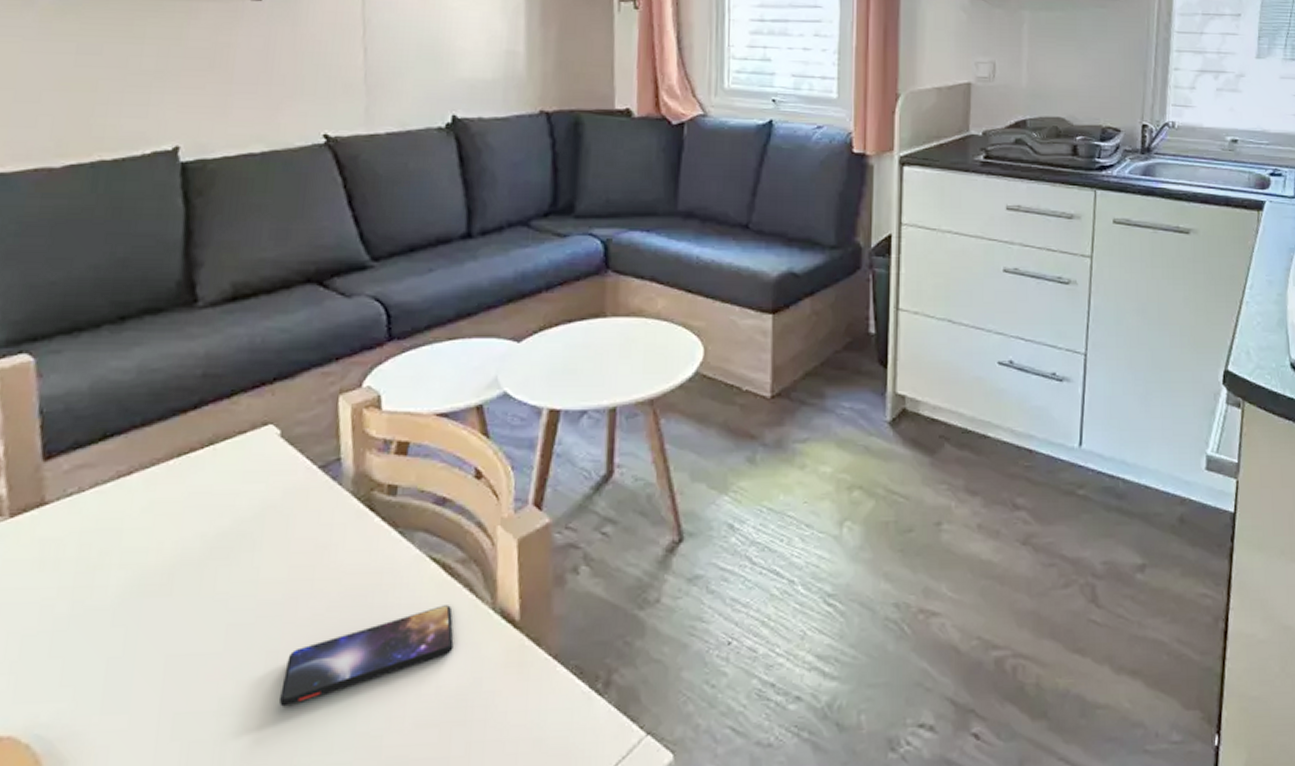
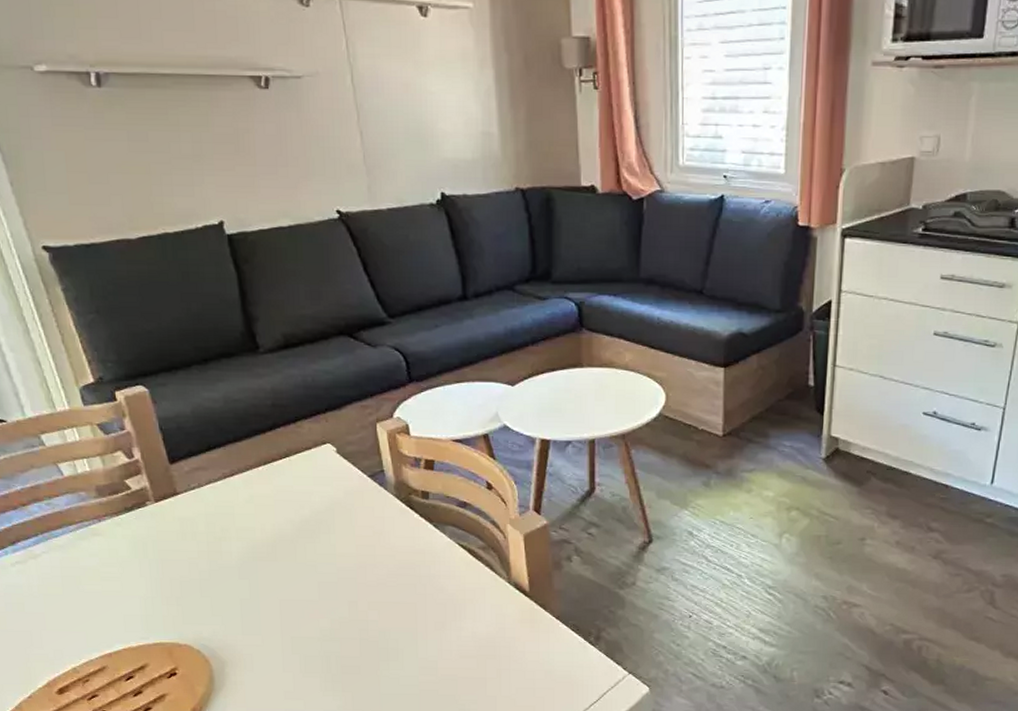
smartphone: present [279,605,454,707] -> none [362,578,482,638]

